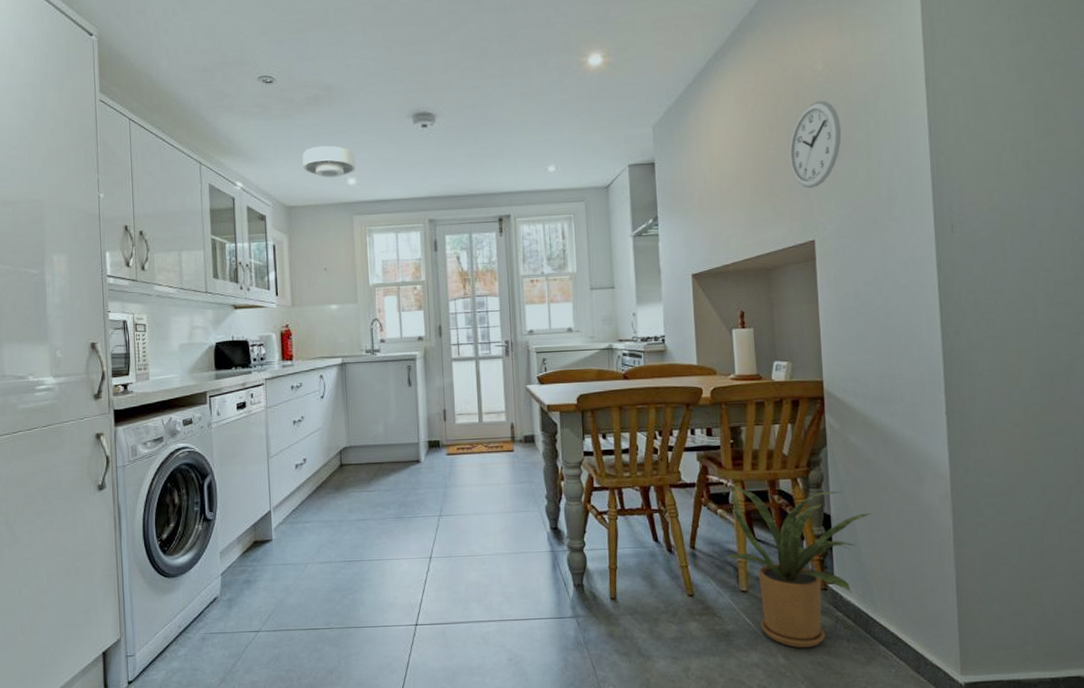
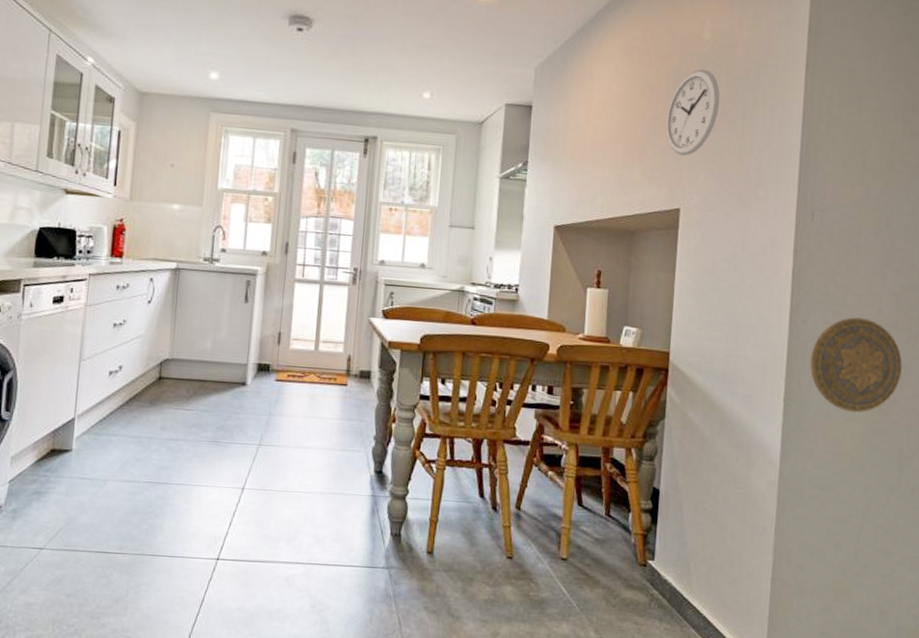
ceiling light: present [302,145,355,178] -> none [163,32,221,70]
house plant: present [725,484,873,648] -> none [549,447,701,624]
decorative plate: none [968,322,1067,417] -> present [810,317,902,413]

